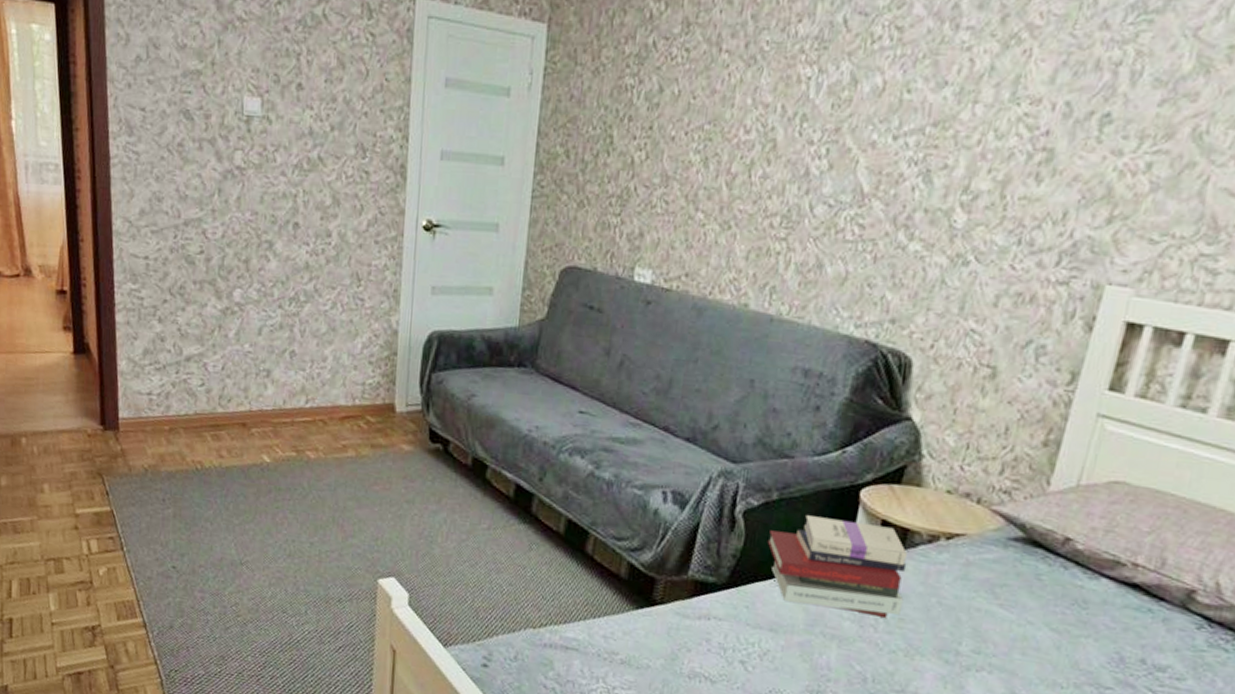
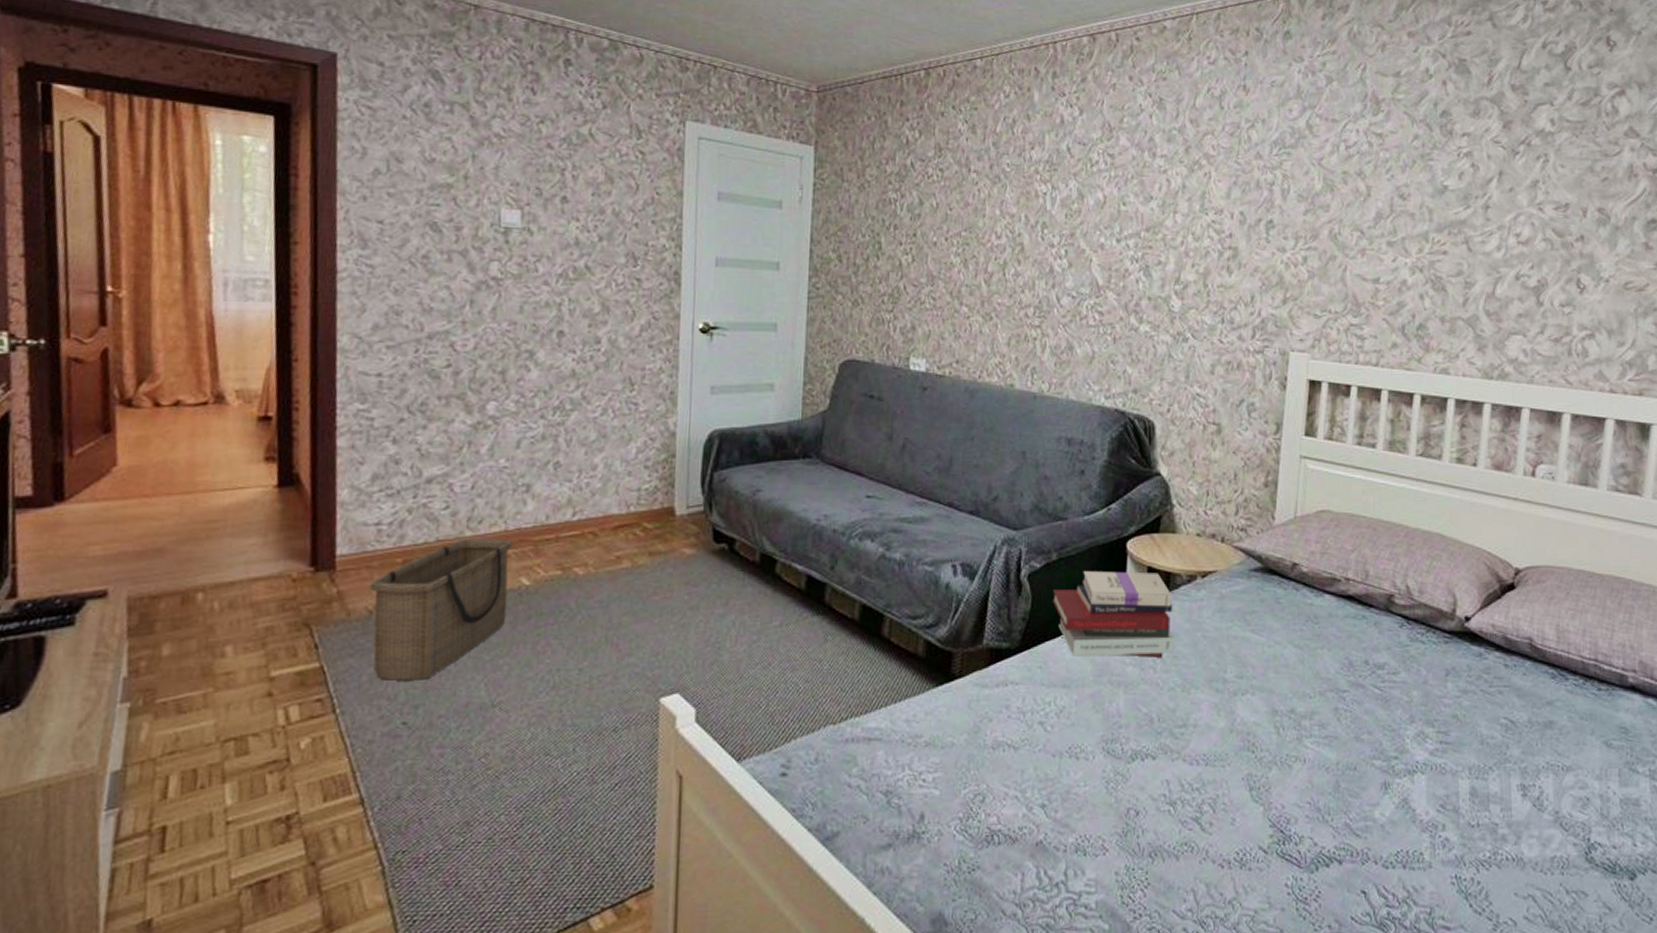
basket: none [144,414,255,534] -> present [369,538,512,680]

